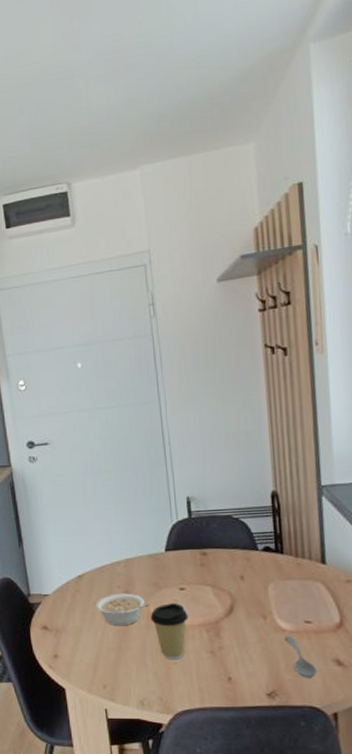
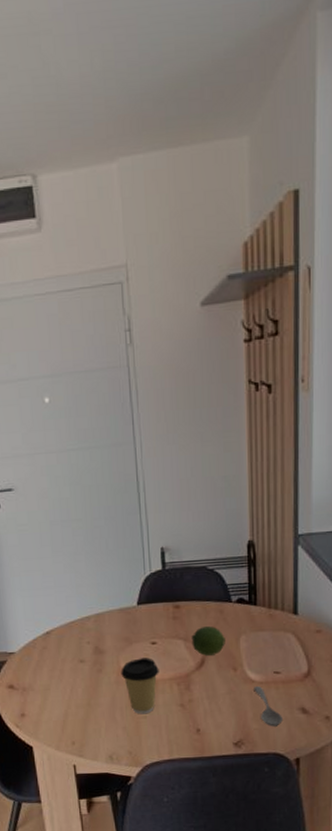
legume: present [96,593,150,626] -> none [64,649,120,683]
fruit: none [219,574,254,603] -> present [191,626,225,656]

